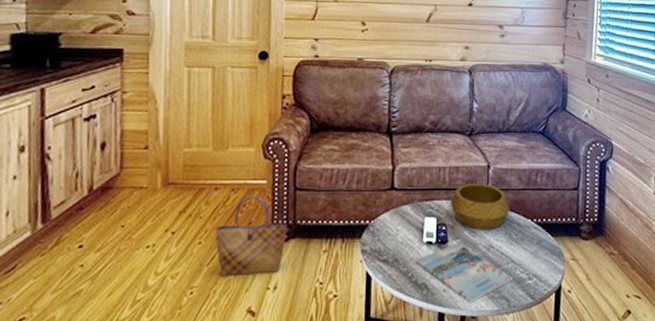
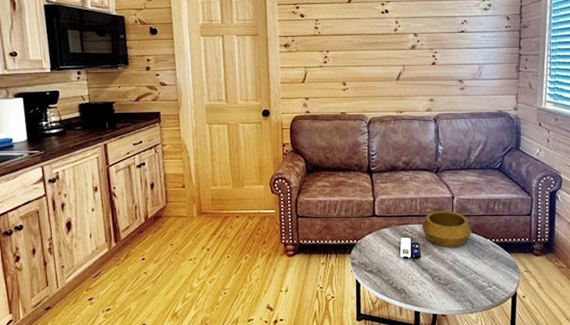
tote bag: present [215,196,287,277] -> none [238,222,293,282]
magazine: present [415,243,512,303] -> none [395,258,475,304]

